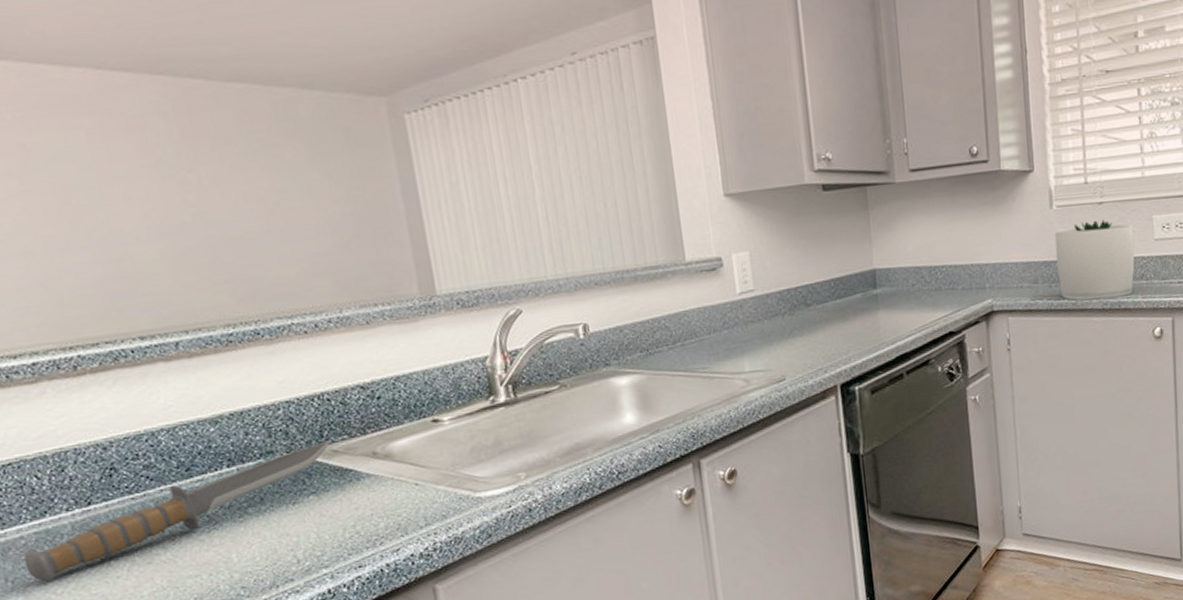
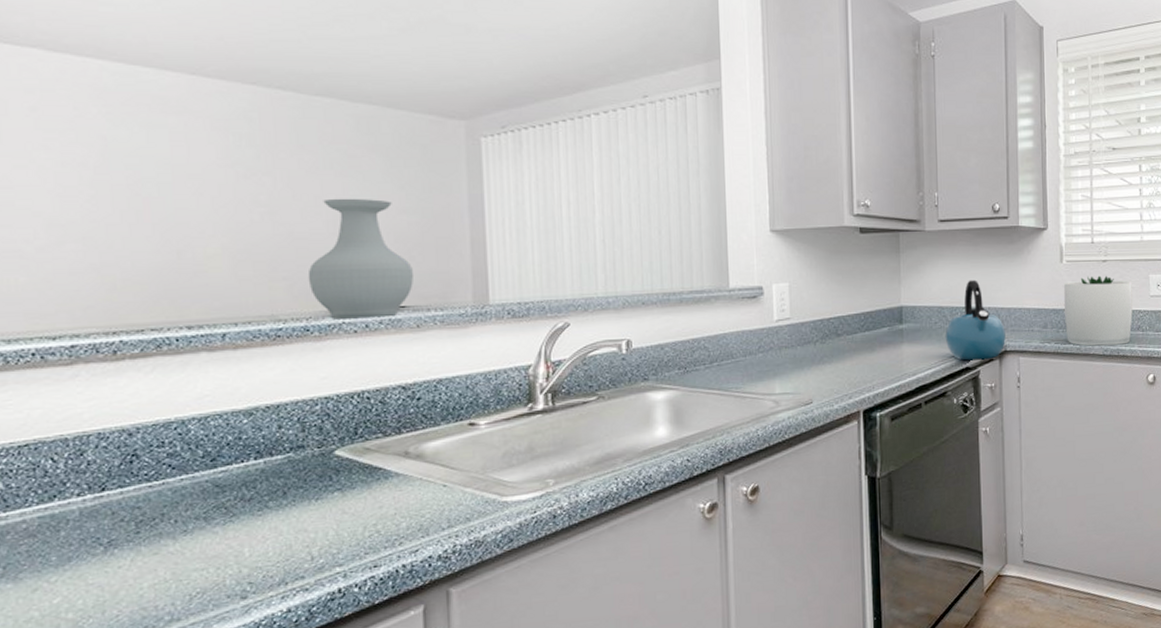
knife: present [23,439,331,582] -> none [21,436,365,570]
vase: none [248,190,357,321] -> present [307,198,413,319]
kettle: none [925,234,992,325] -> present [946,280,1006,361]

